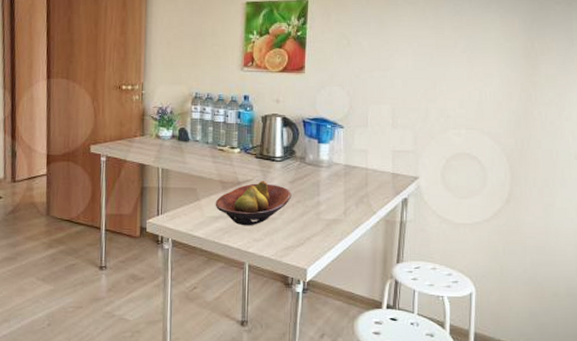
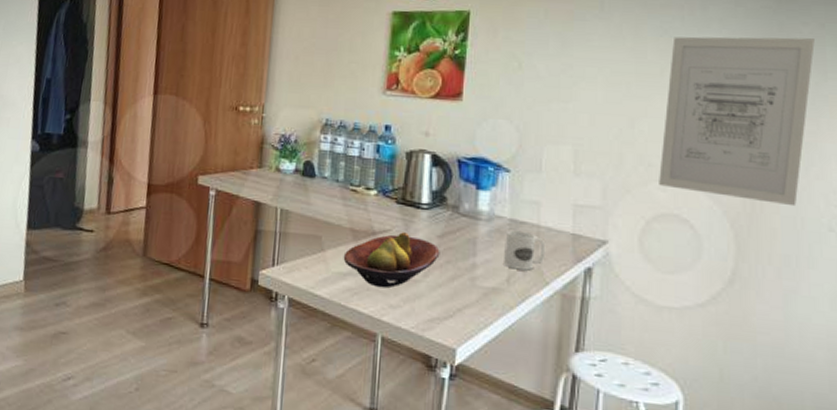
mug: none [341,173,373,204] -> present [504,229,546,271]
wall art: none [455,14,565,142] -> present [659,36,815,207]

